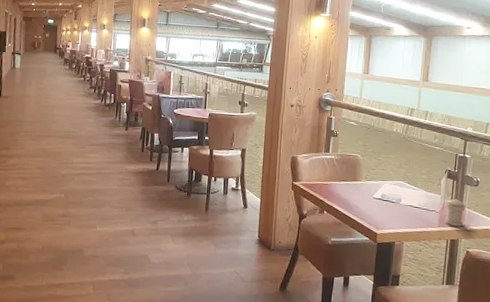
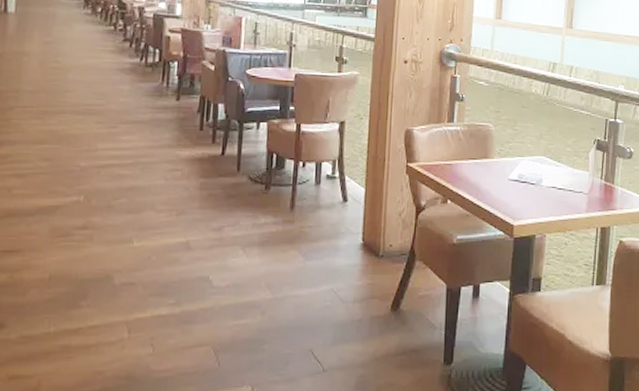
pepper shaker: present [444,199,466,227] -> none [593,175,618,211]

